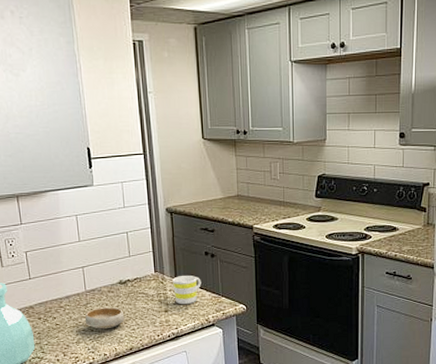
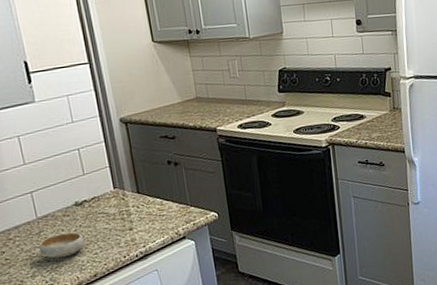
mug: present [172,276,201,305] -> none [134,187,167,220]

